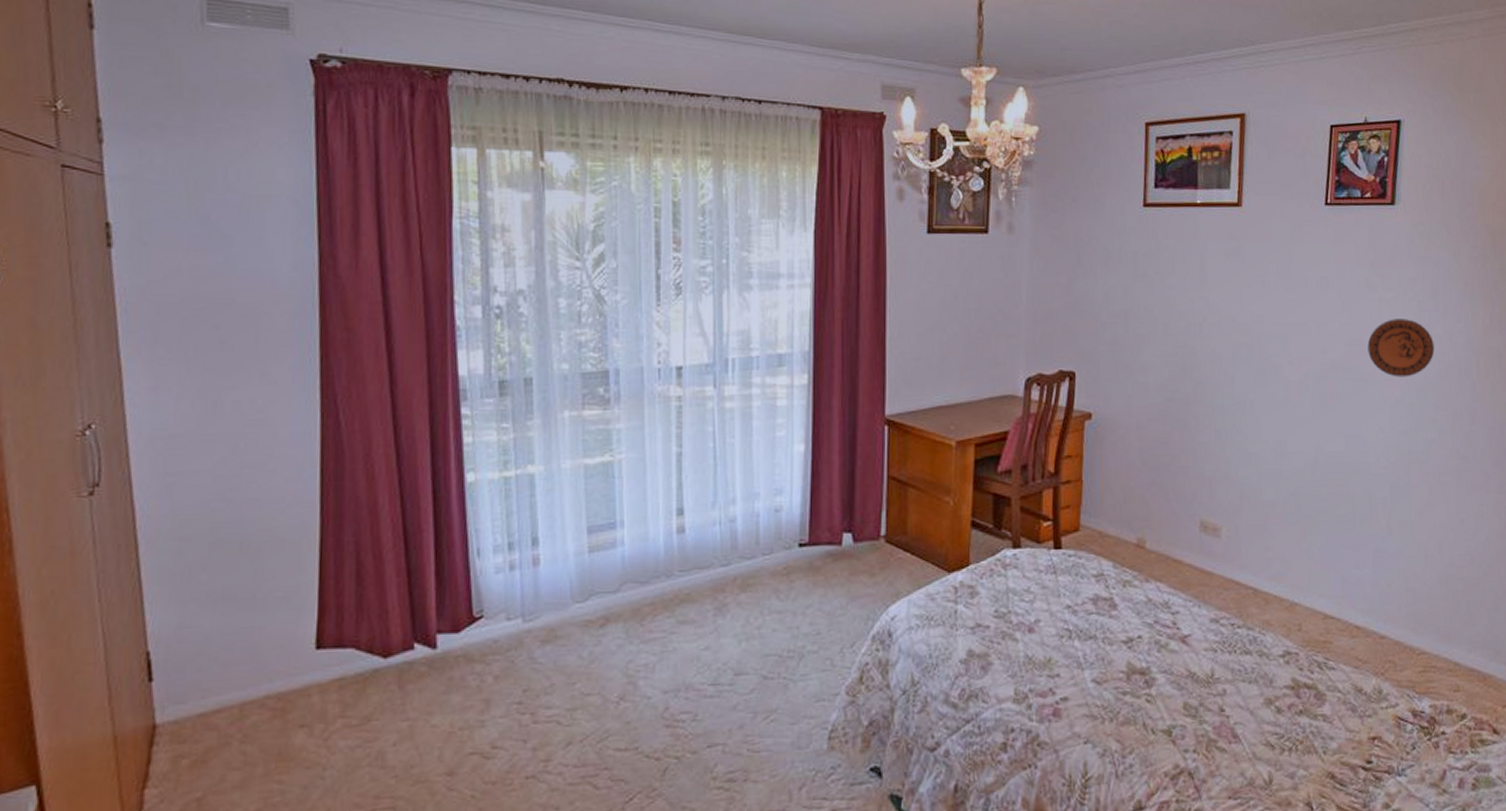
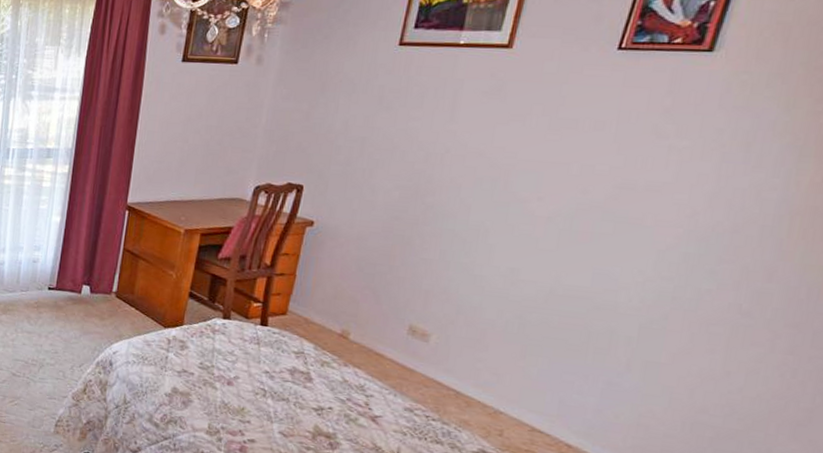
decorative plate: present [1367,319,1435,377] -> none [640,167,734,227]

